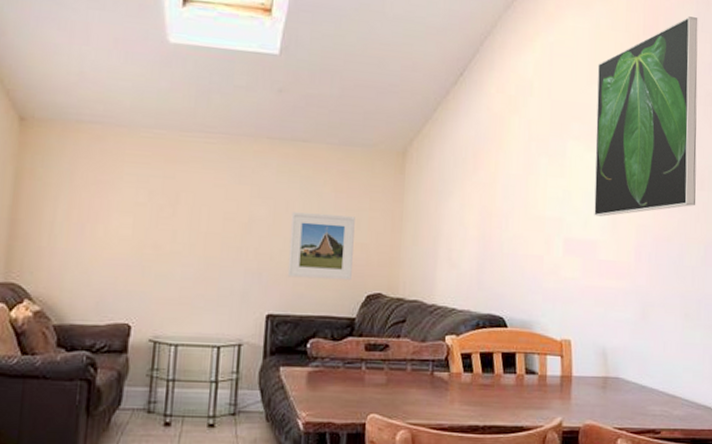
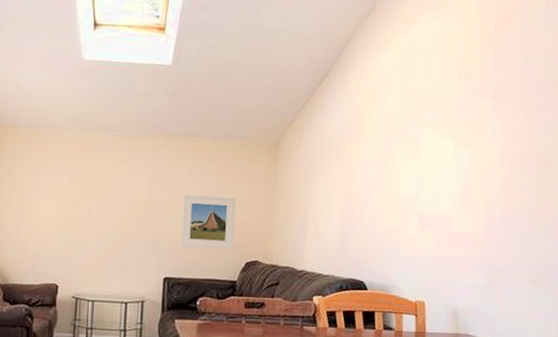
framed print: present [594,16,698,217] -> none [446,13,548,195]

